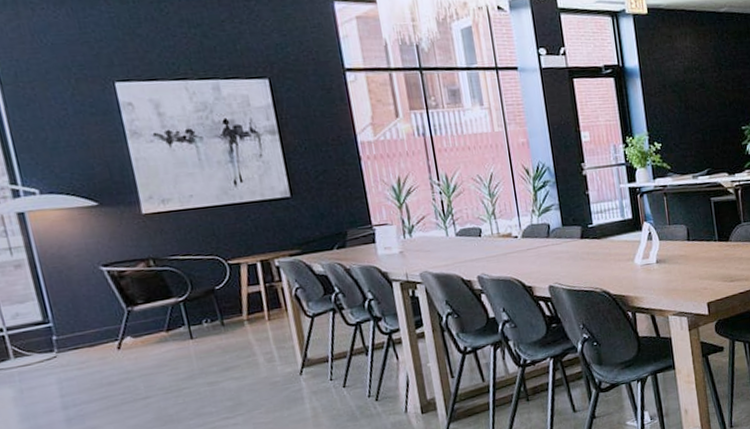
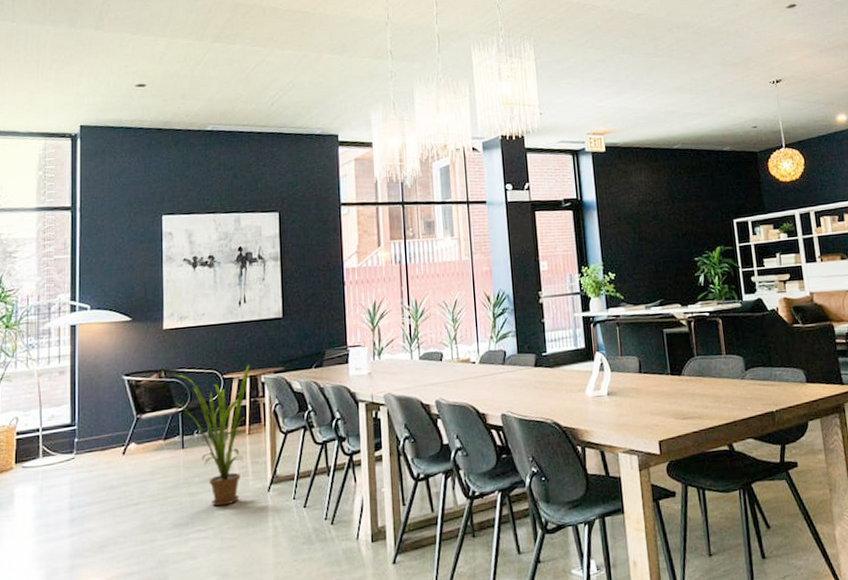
house plant: none [167,247,268,394] -> present [175,363,250,507]

